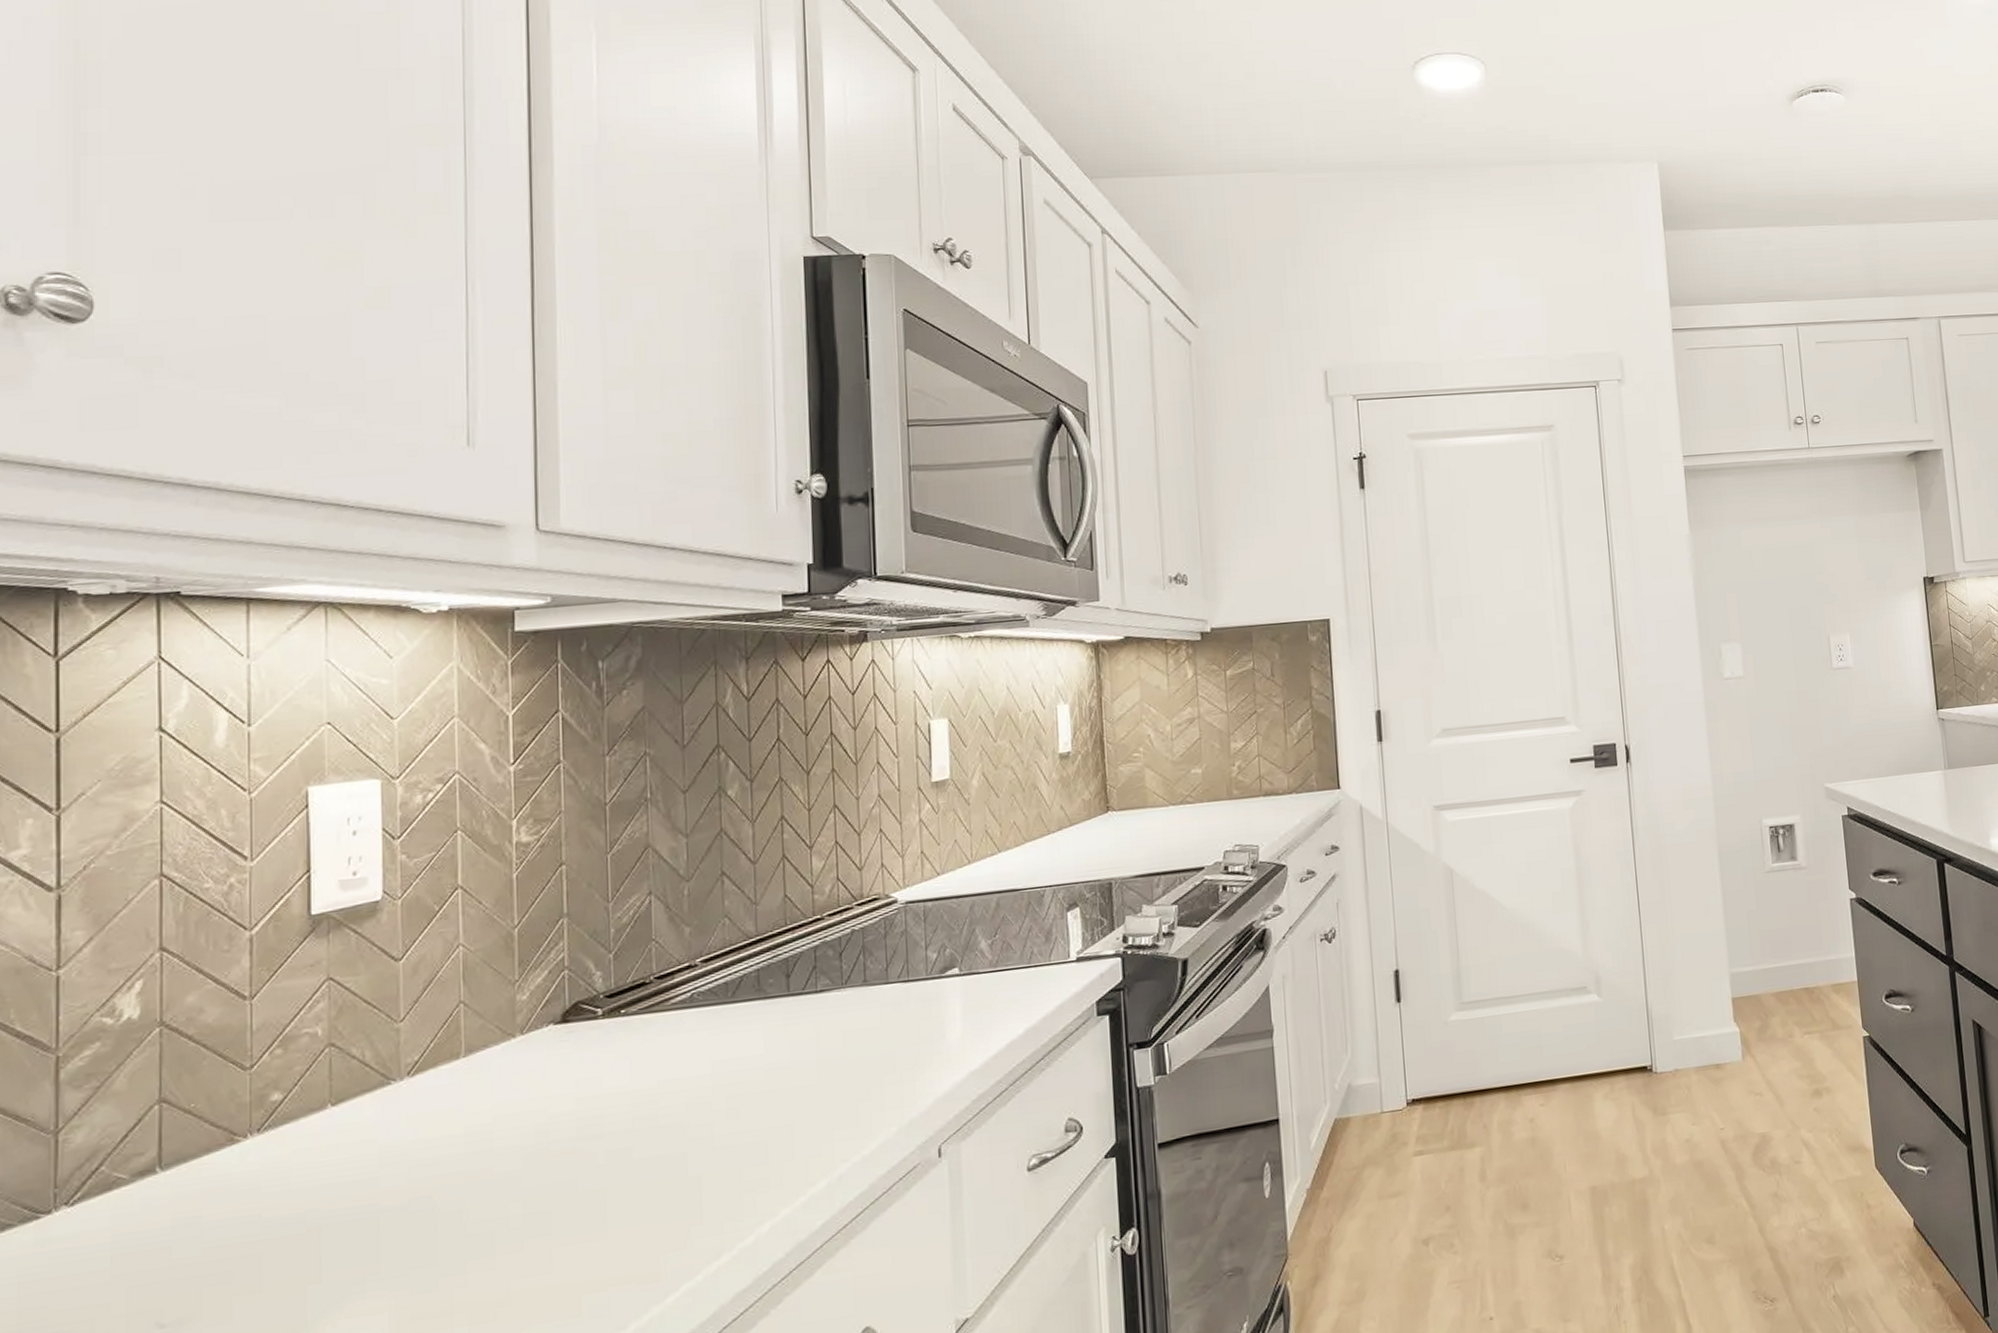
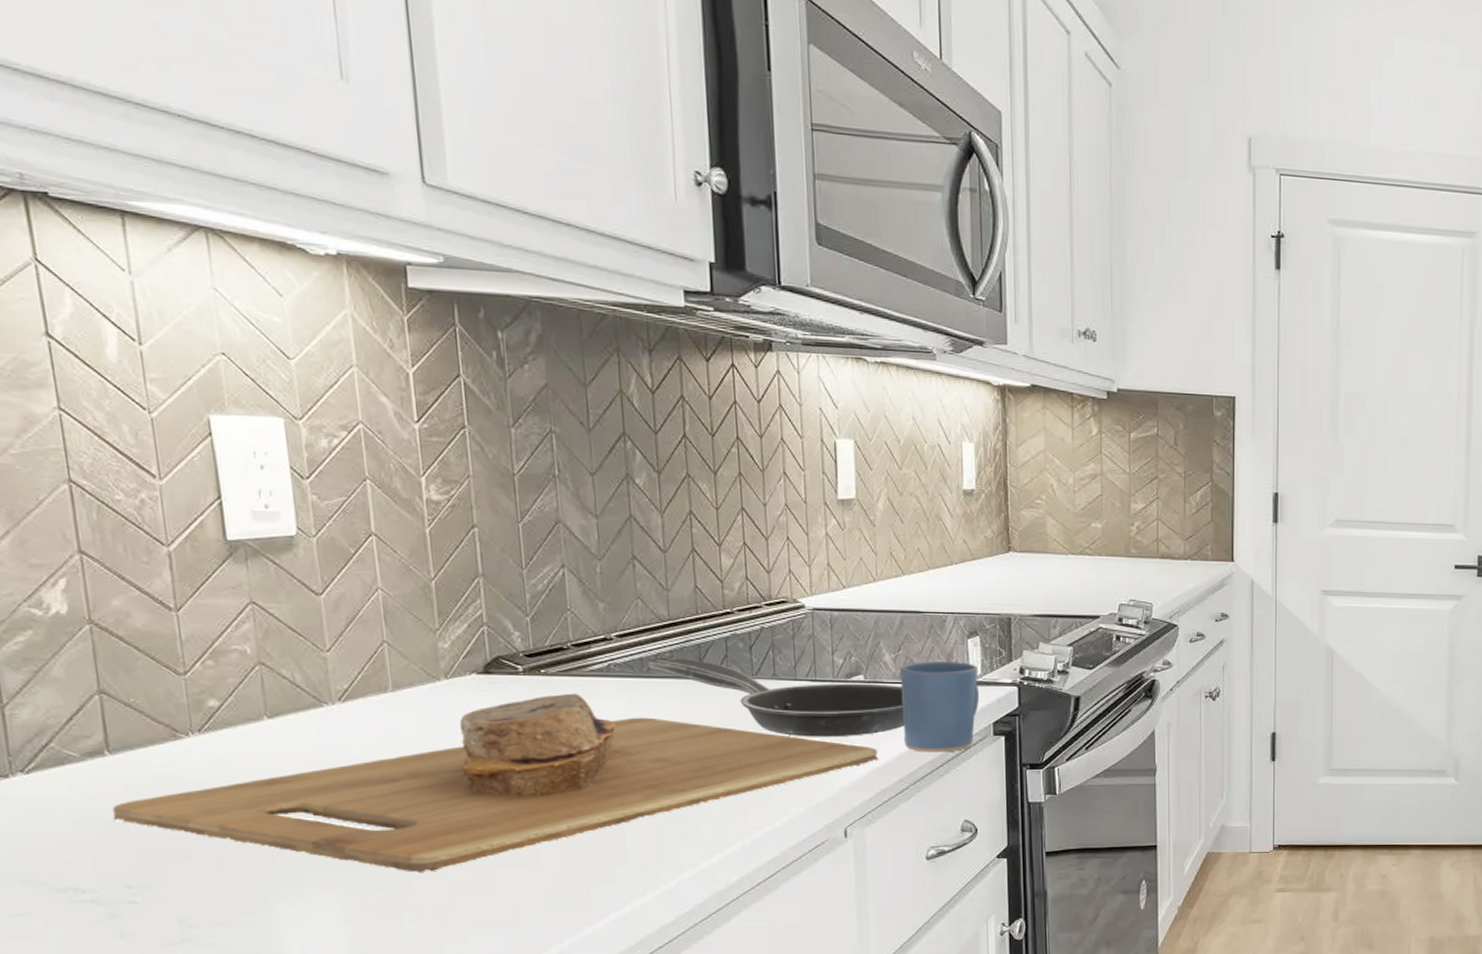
cutting board: none [154,1031,974,1266] -> present [112,693,878,873]
frying pan: none [733,974,1003,1047] -> present [648,657,905,737]
mug: none [996,938,1082,1047] -> present [900,661,980,752]

